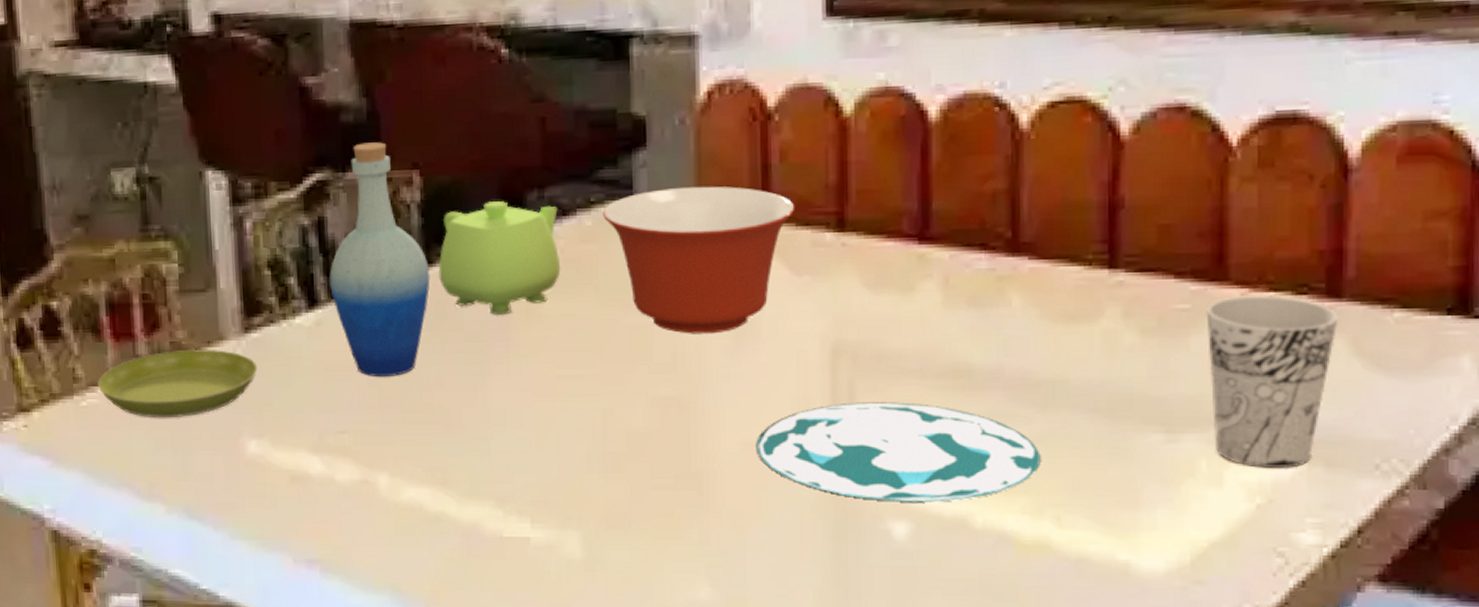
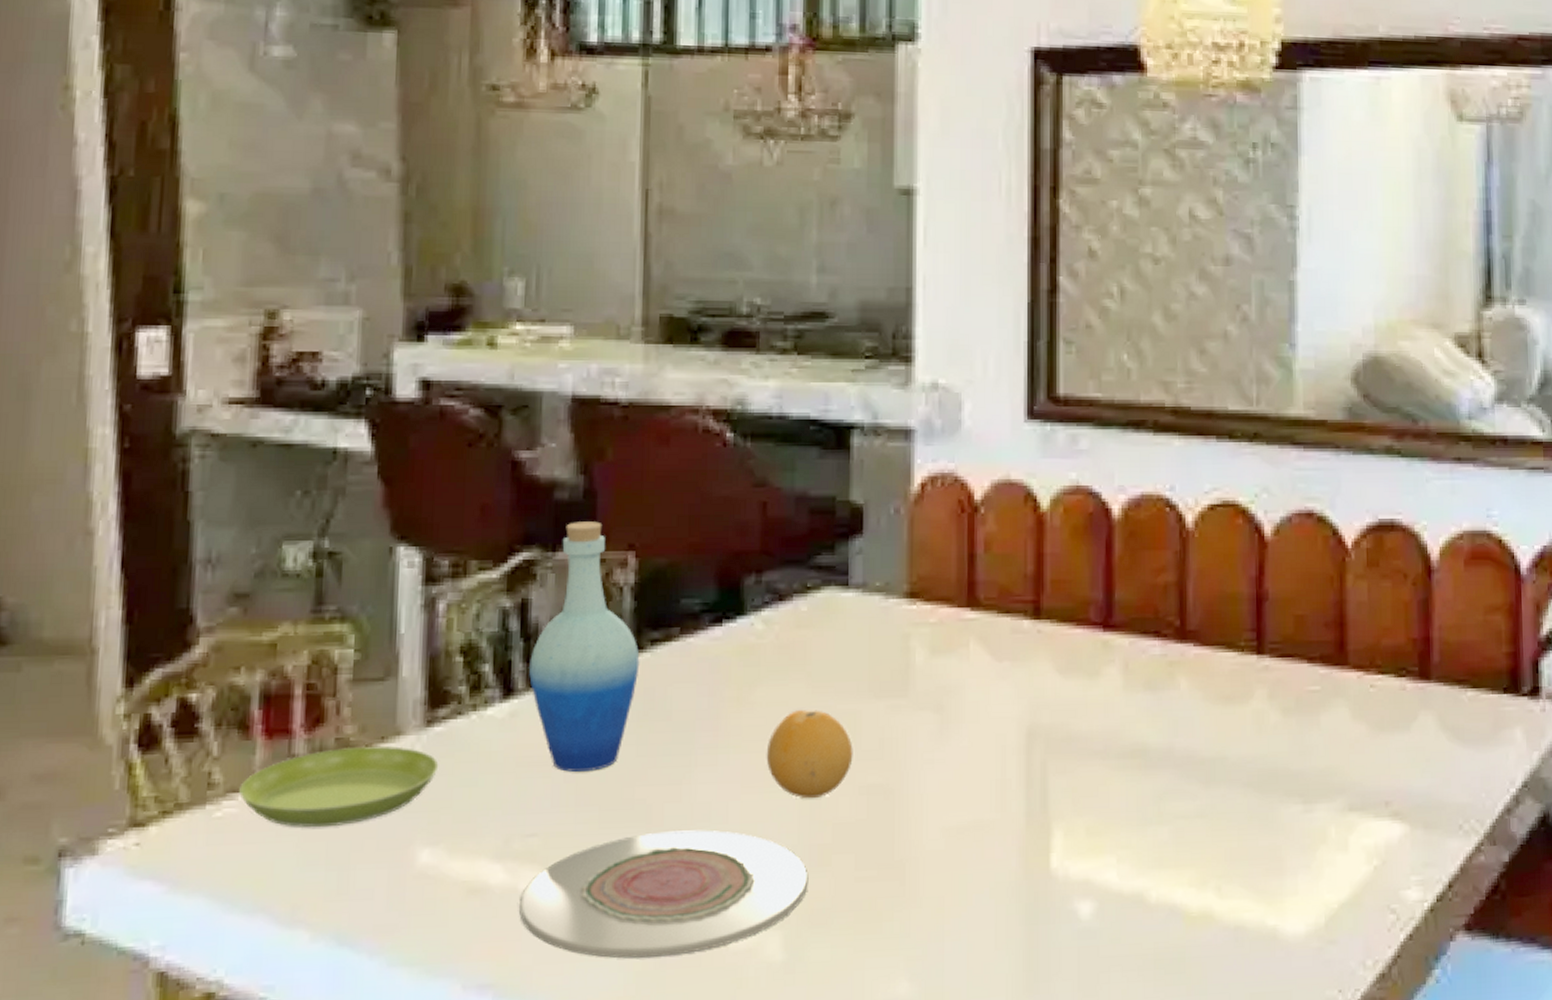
plate: none [337,434,605,548] -> present [519,830,809,959]
teapot: present [438,201,561,315] -> none [649,585,775,703]
fruit: none [557,323,645,409] -> present [766,710,853,799]
mixing bowl: present [603,186,795,334] -> none [818,573,997,720]
plate: present [756,402,1041,502] -> none [956,782,1204,882]
cup: present [1206,295,1339,470] -> none [1332,678,1429,833]

